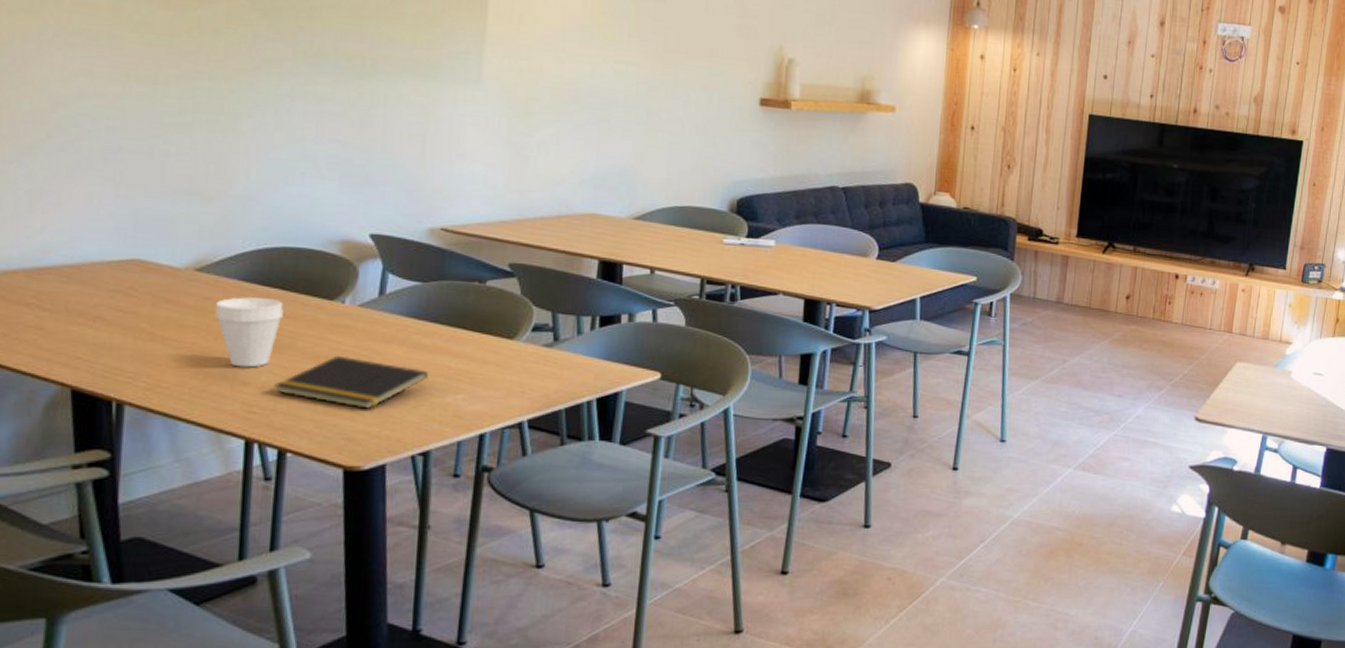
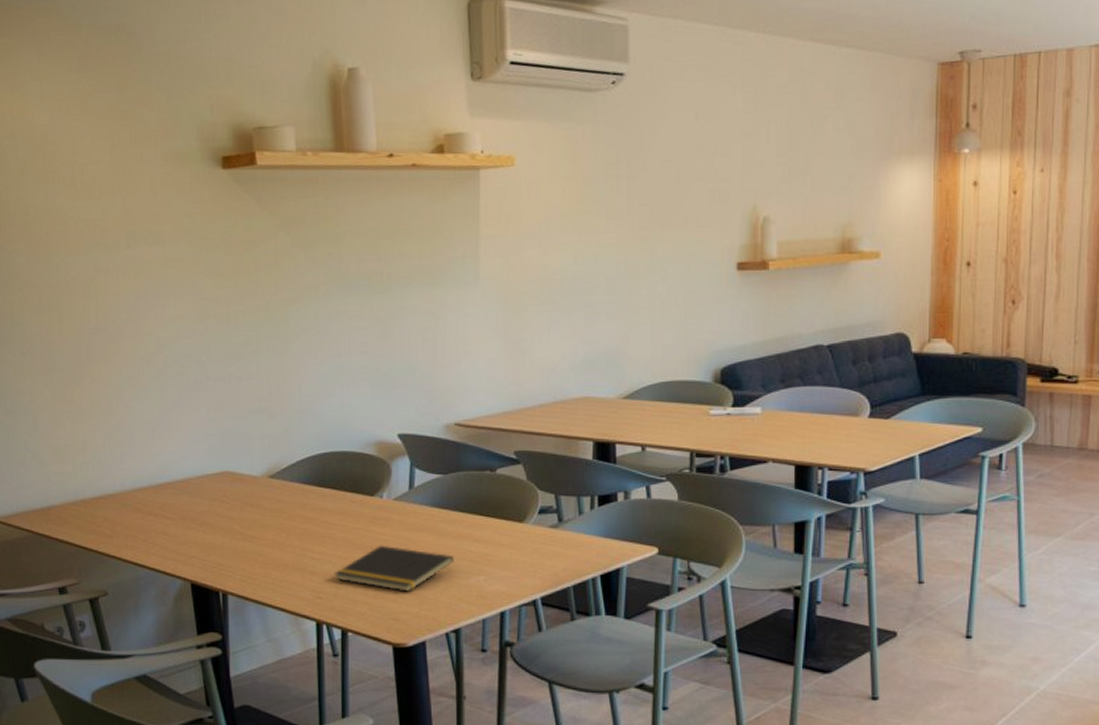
cup: present [215,297,284,368] -> none [285,498,336,559]

